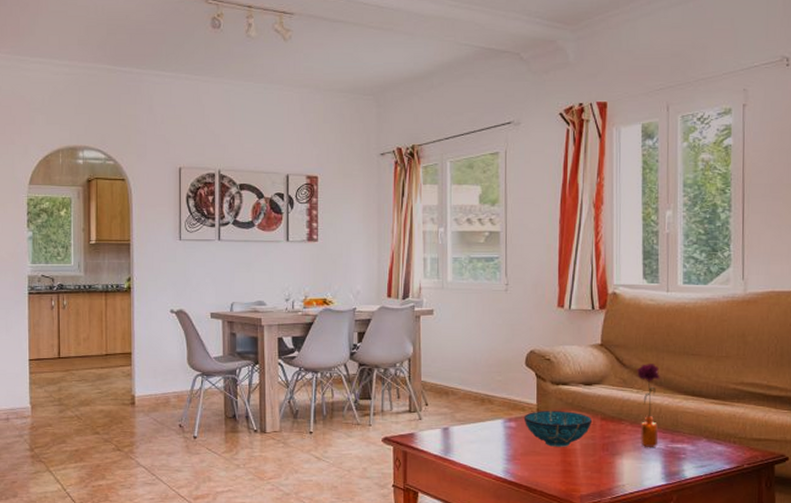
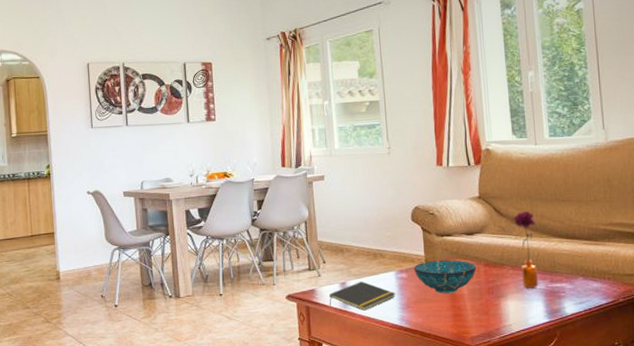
notepad: none [428,428,502,460] -> present [329,281,396,311]

